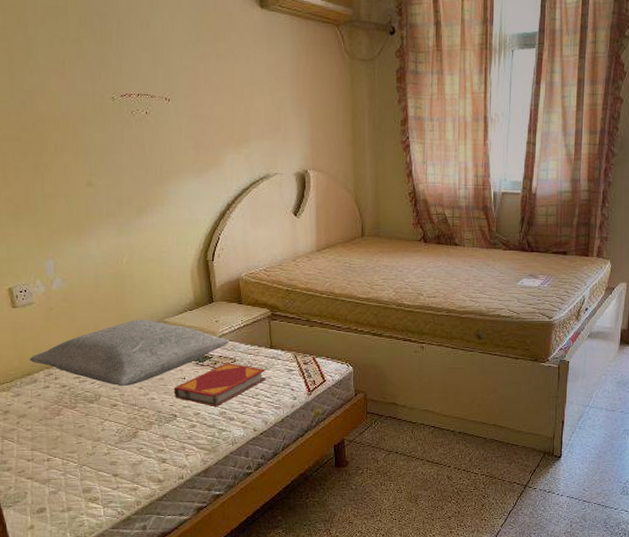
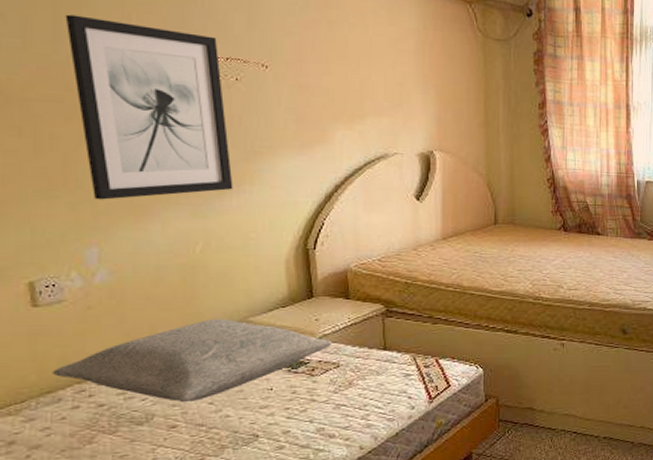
wall art: none [17,65,148,221] -> present [65,14,233,200]
hardback book: present [173,363,267,407] -> none [256,369,379,422]

